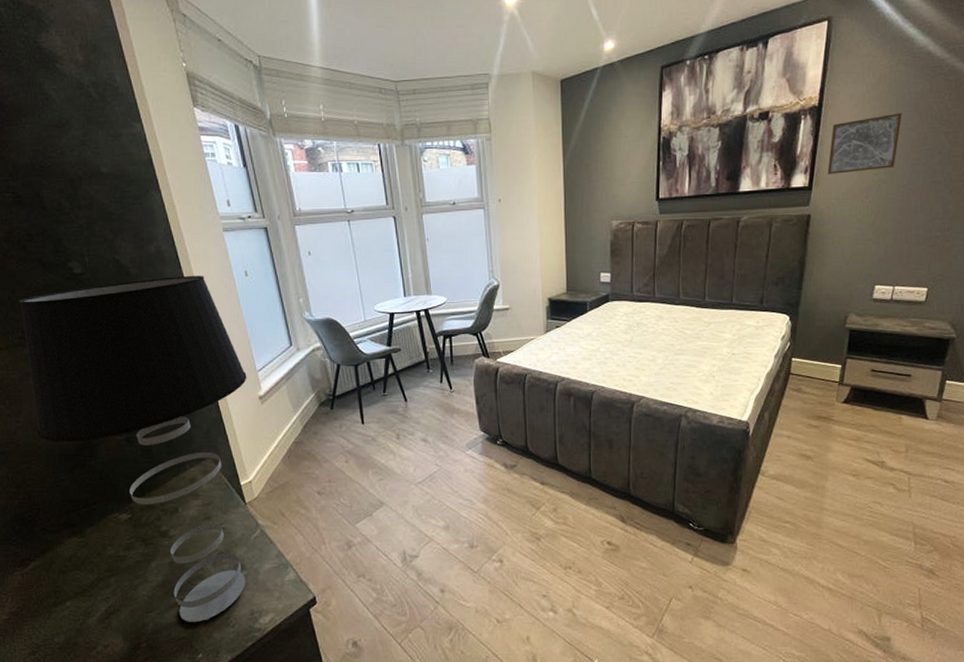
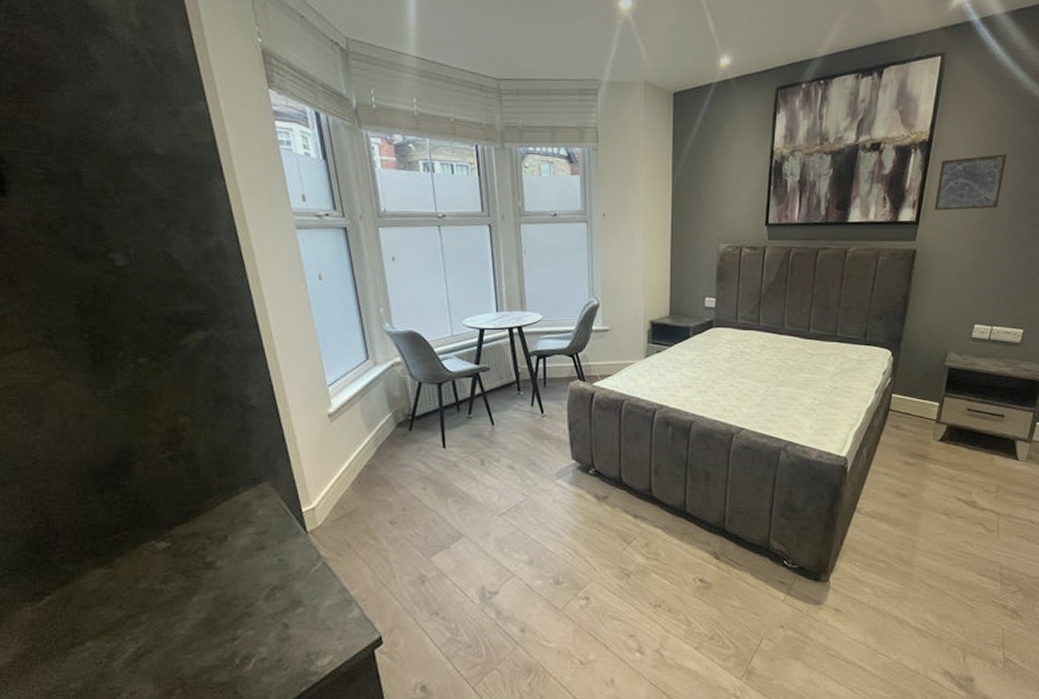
table lamp: present [19,276,247,622] -> none [46,276,315,665]

